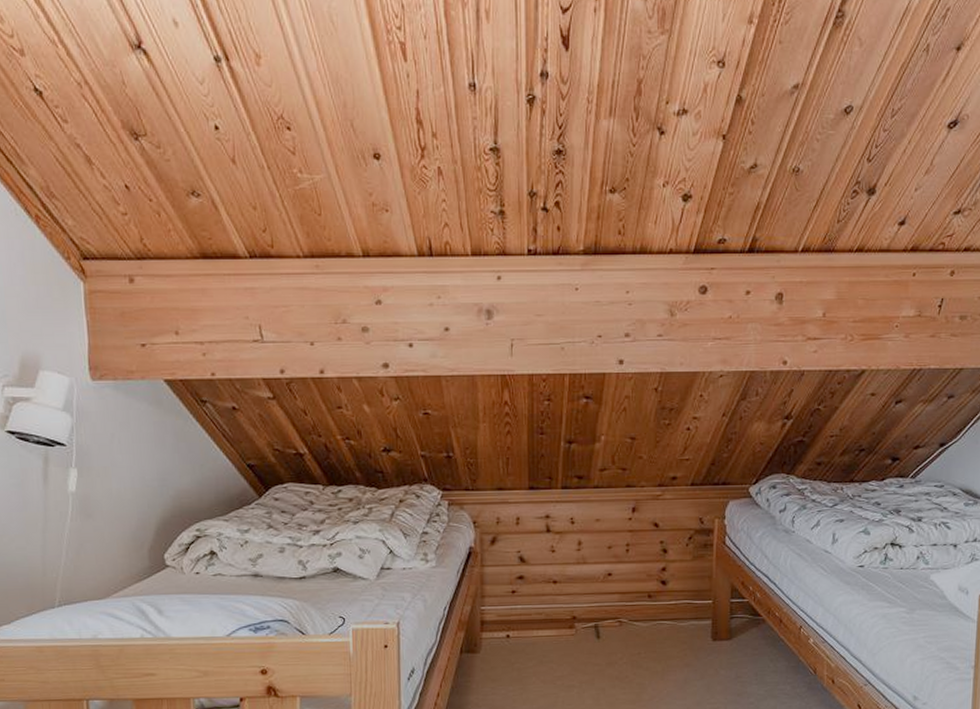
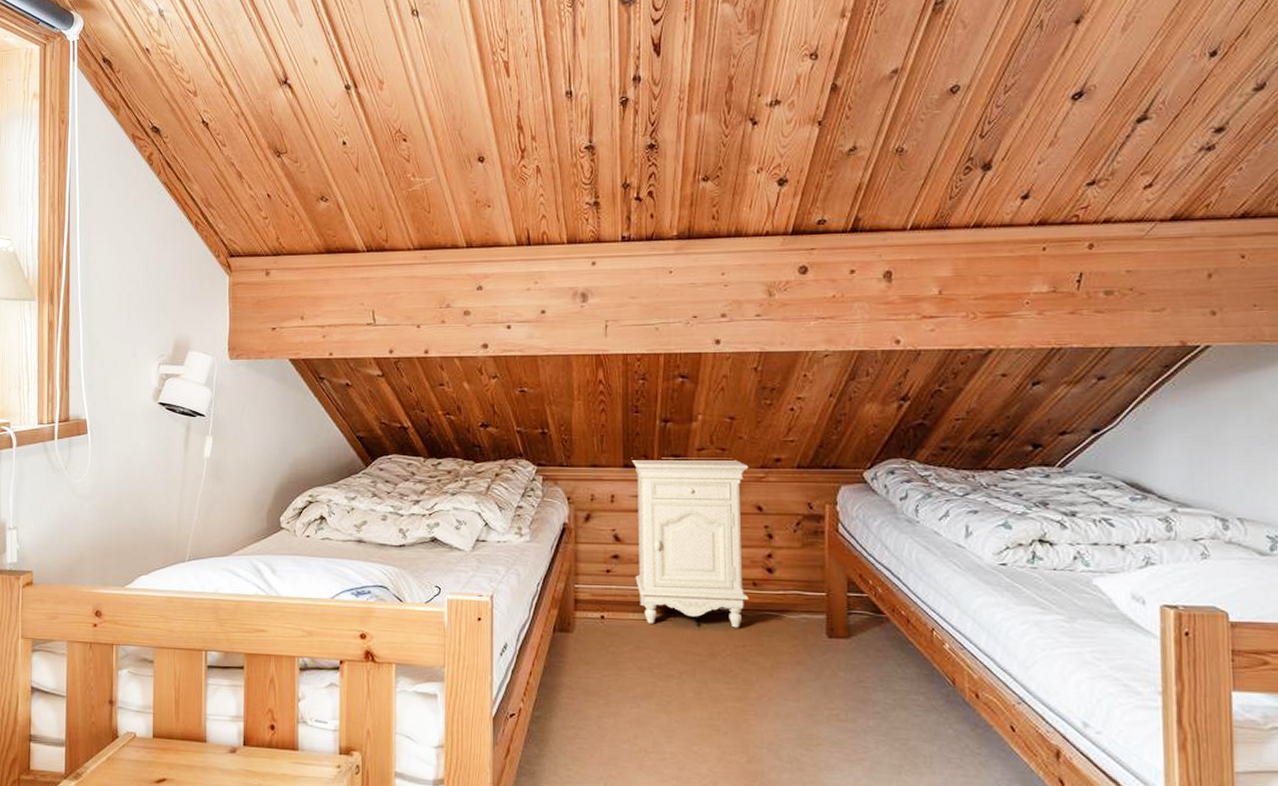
nightstand: none [536,477,647,639] -> present [631,457,749,628]

